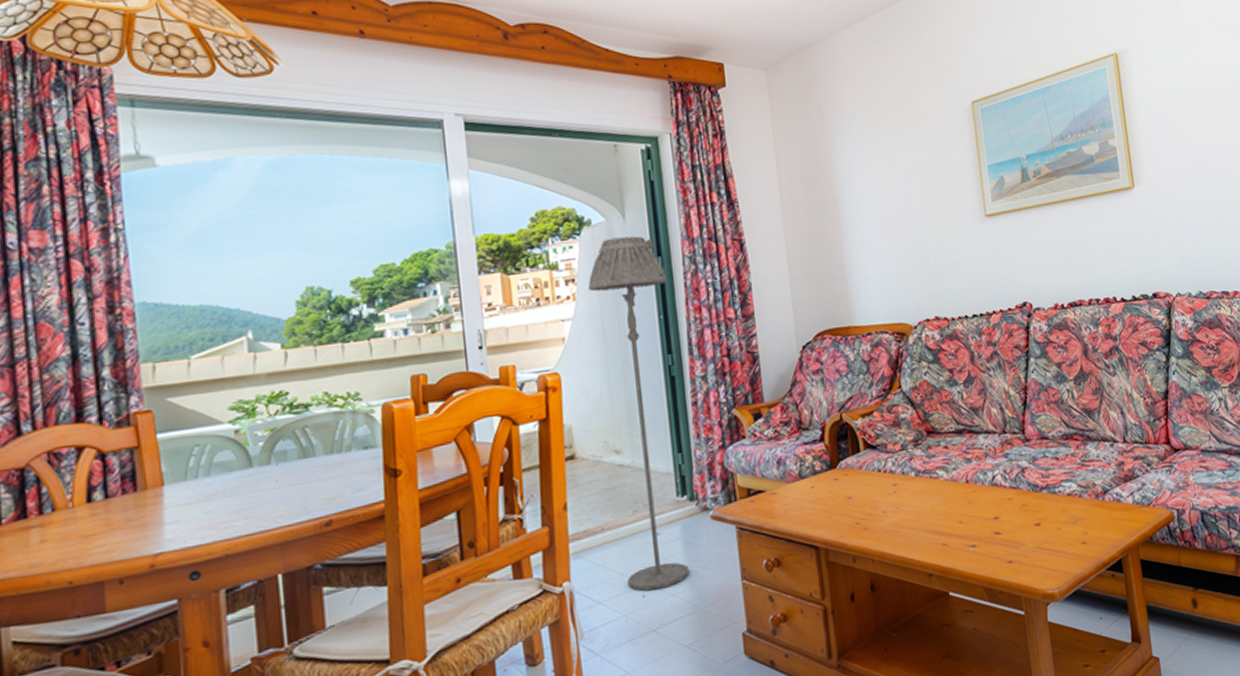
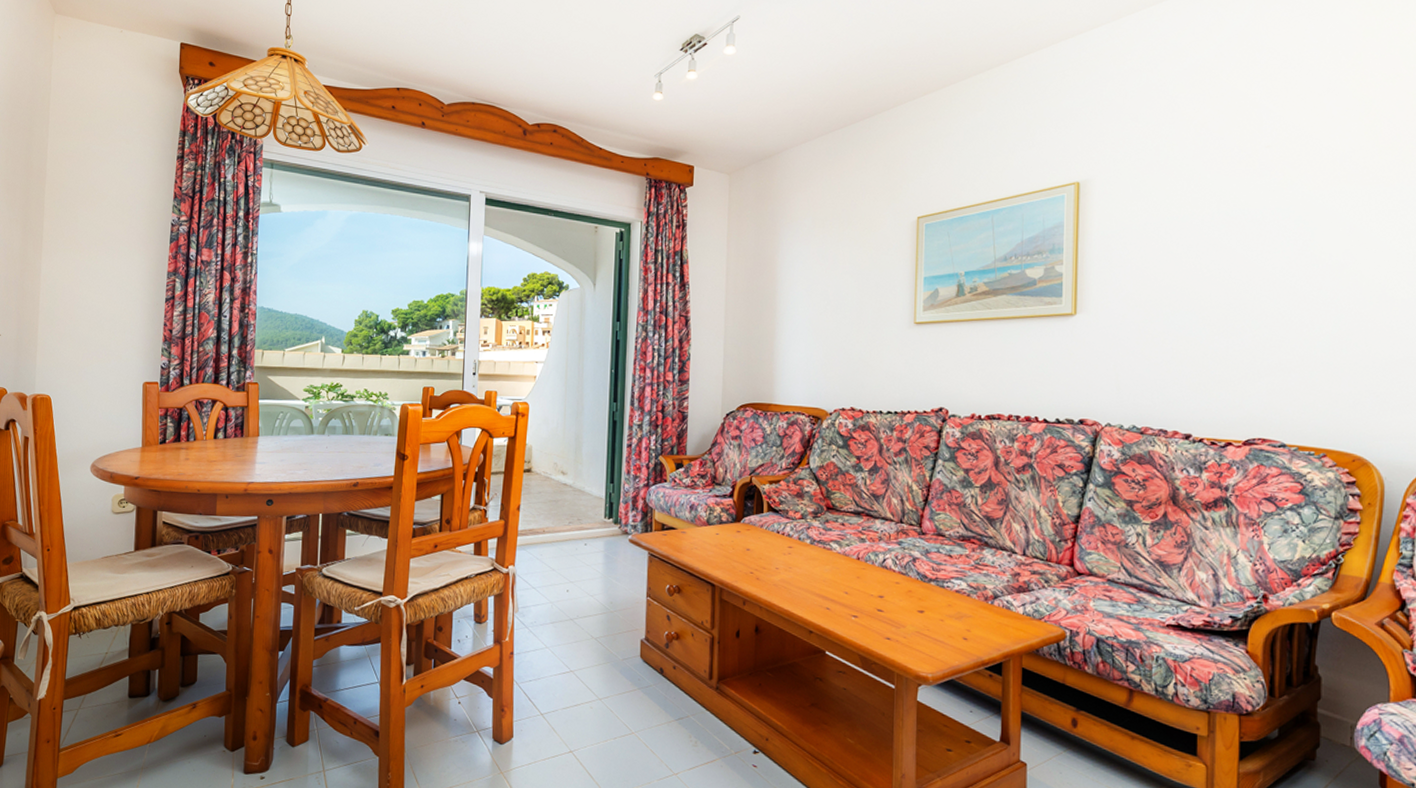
floor lamp: present [588,236,690,591] -> none [557,302,622,589]

